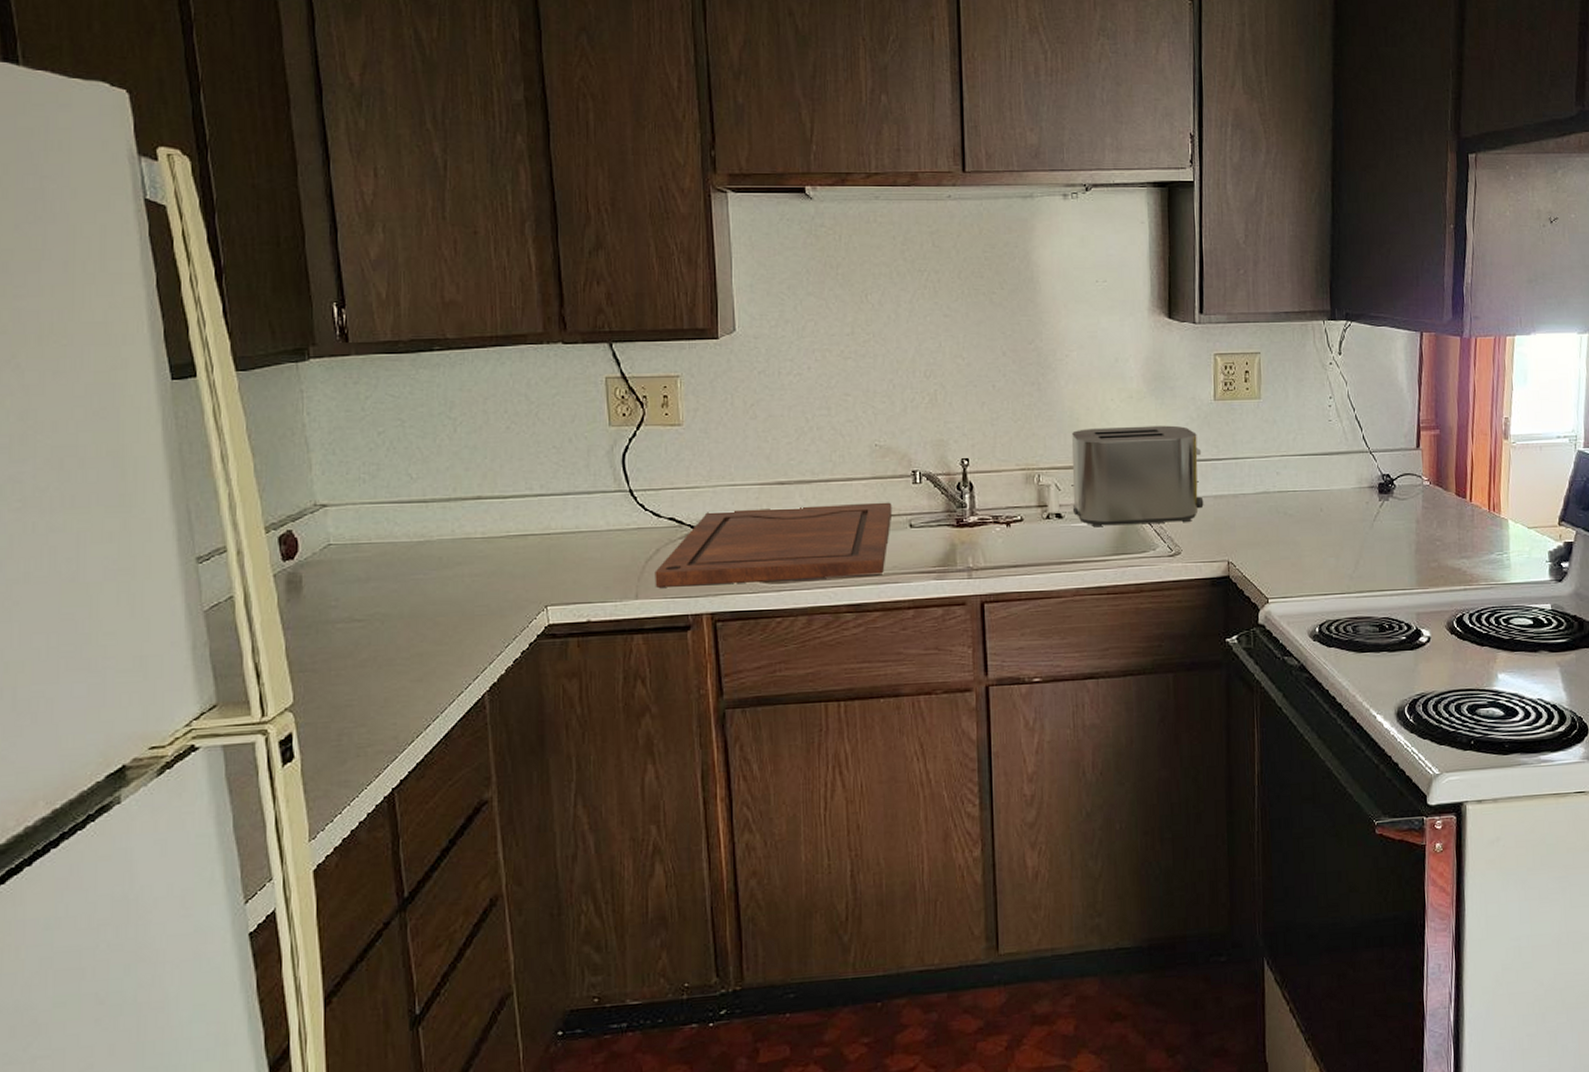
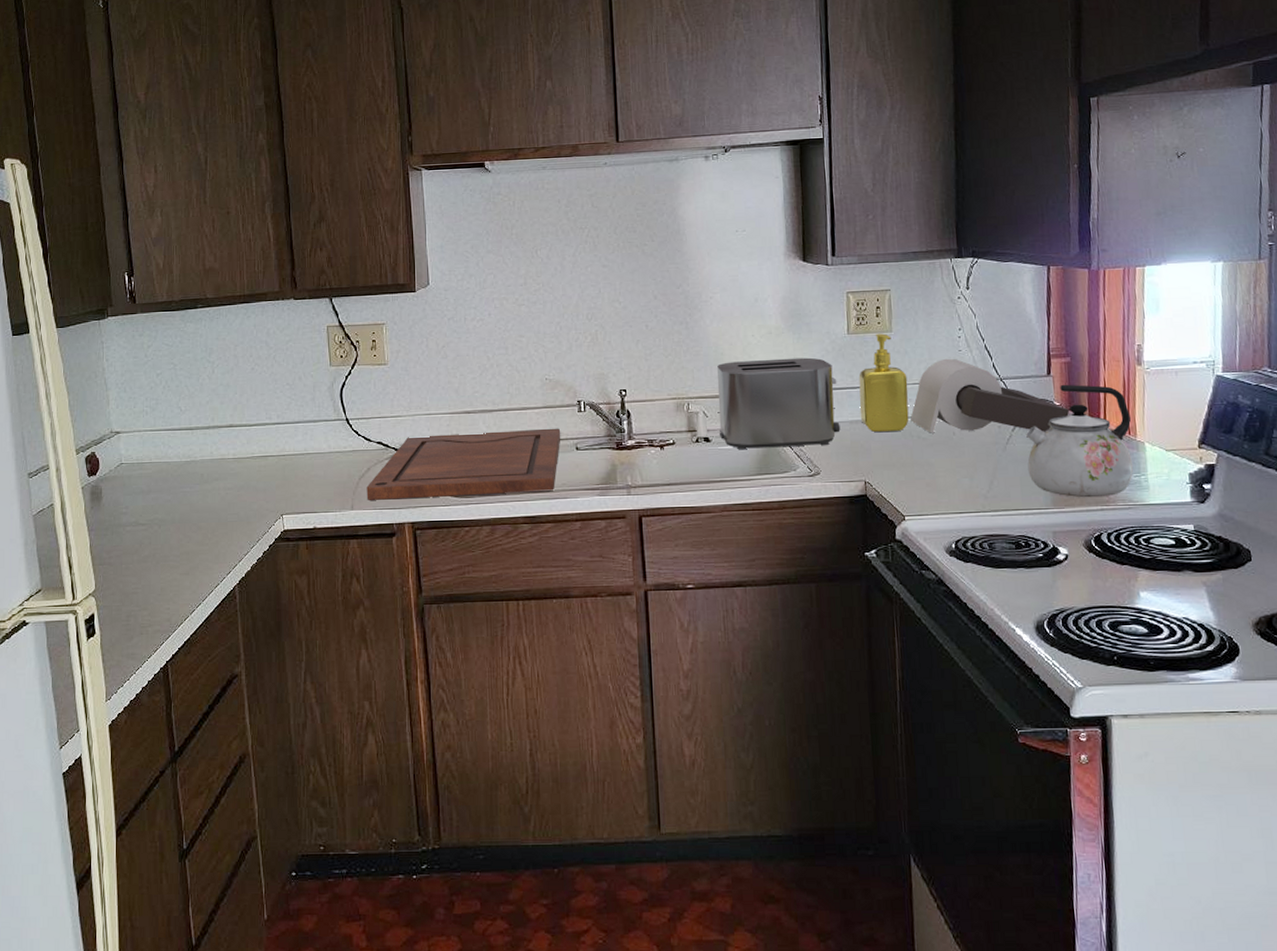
soap dispenser: none [1224,400,1276,507] -> present [858,333,909,432]
paper towel holder: none [1277,428,1438,510] -> present [910,358,1070,433]
kettle: none [1394,458,1497,578] -> present [1026,384,1133,498]

